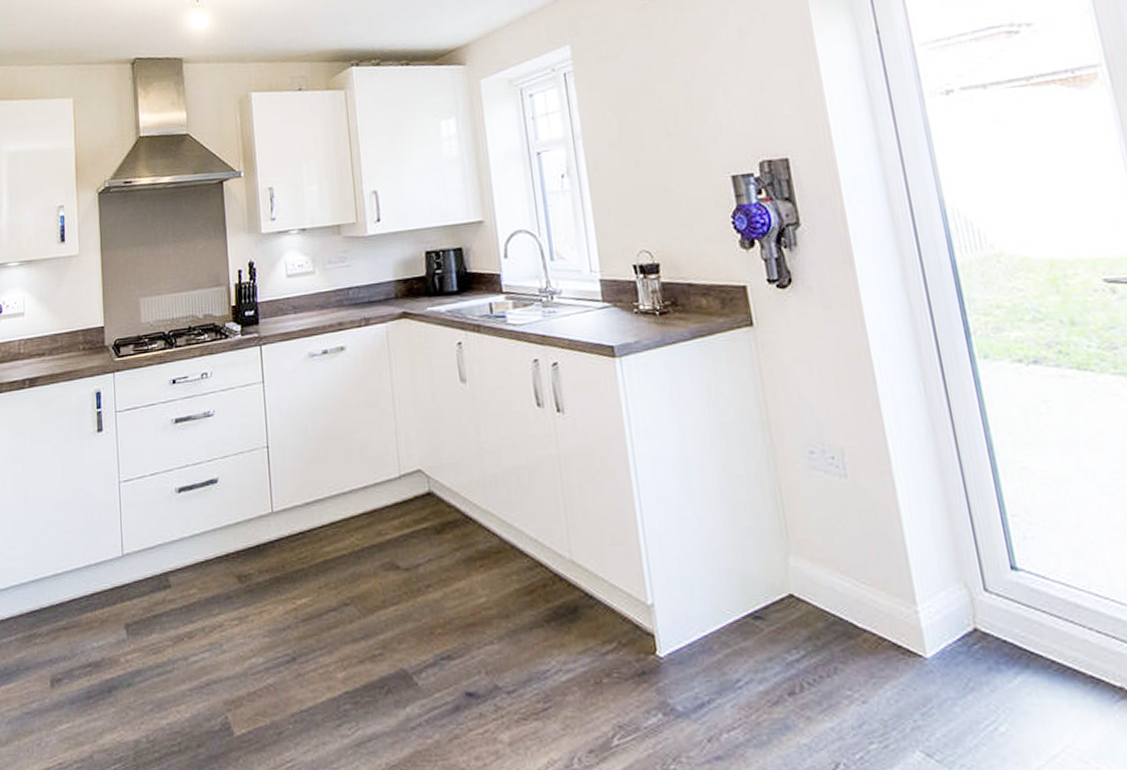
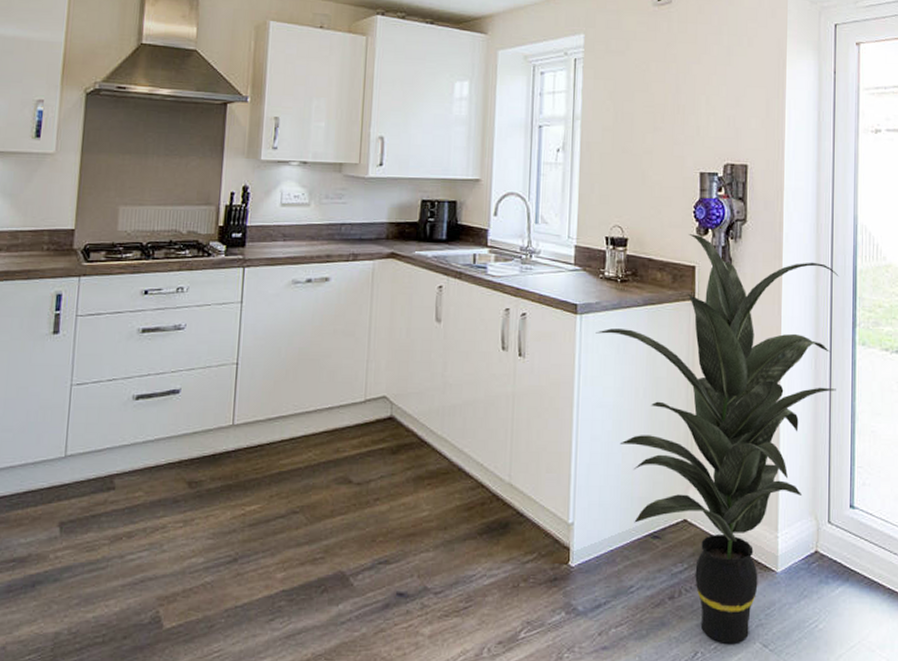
indoor plant: none [641,248,960,752] -> present [596,234,839,643]

